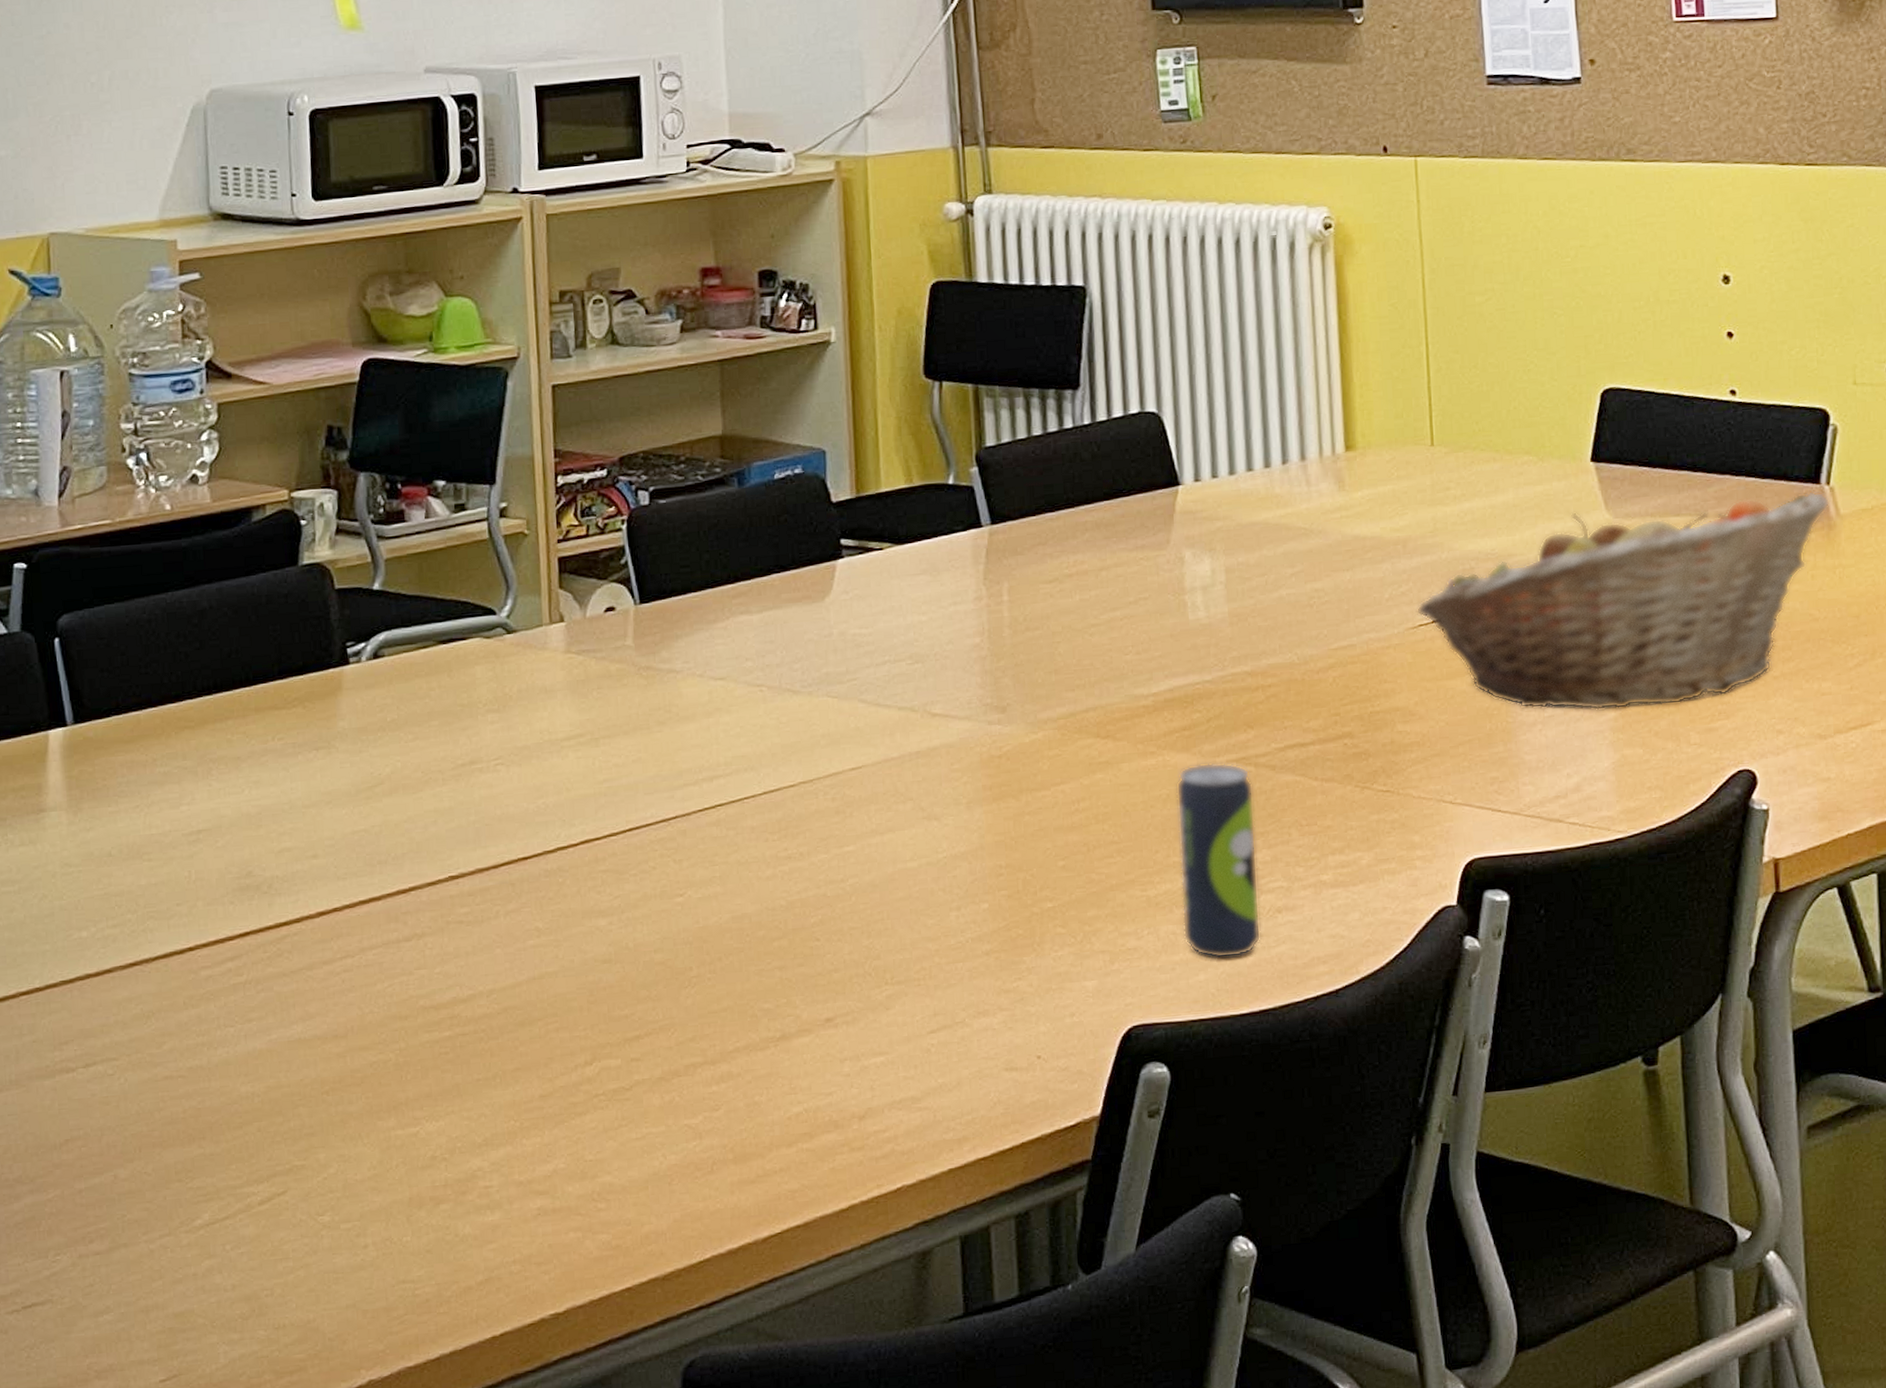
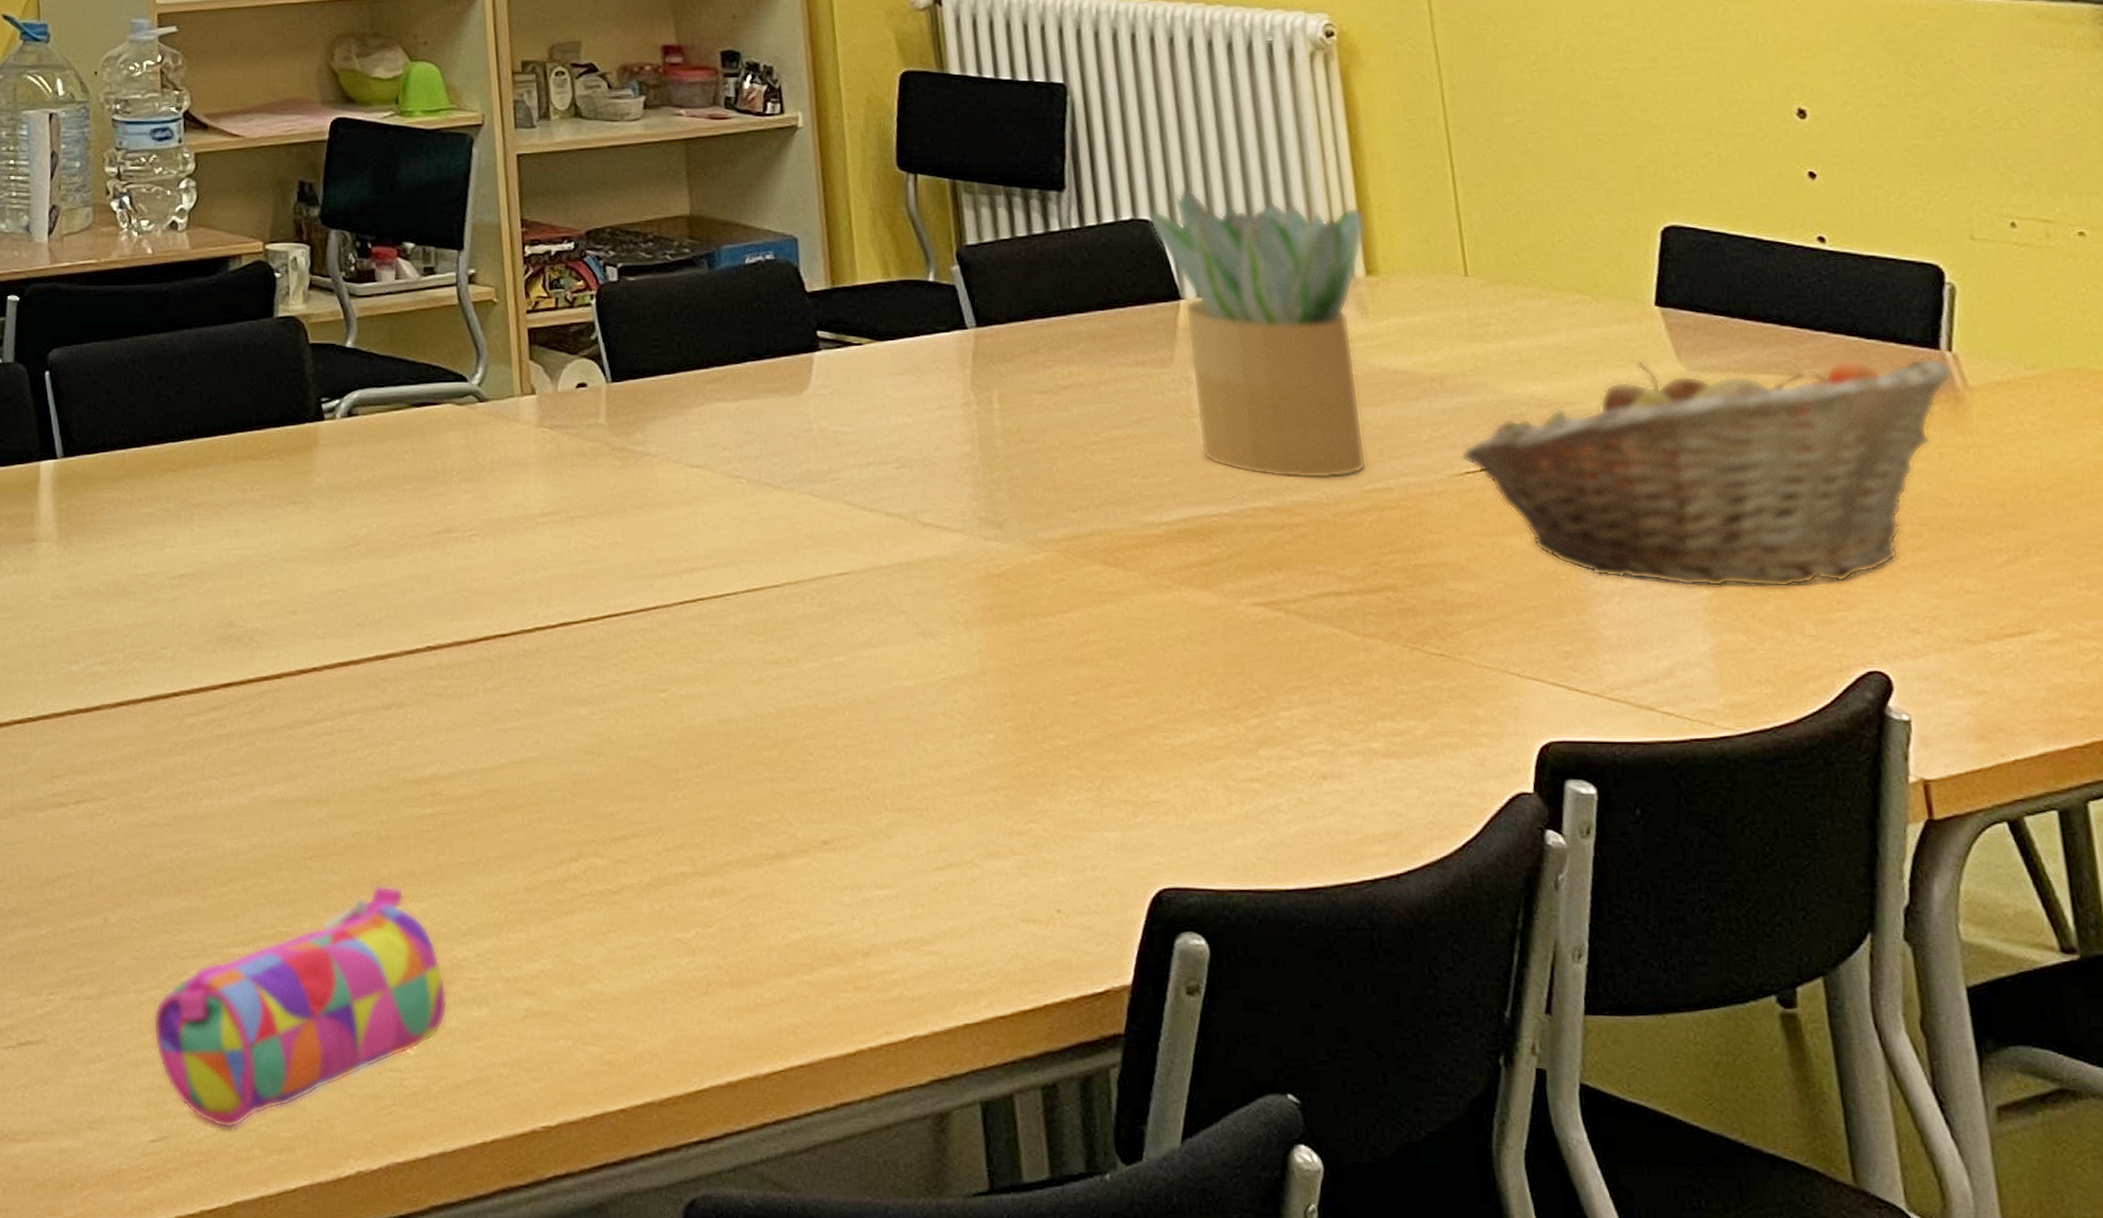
pencil case: none [163,1109,462,1360] -> present [152,884,448,1129]
potted plant: none [1155,379,1347,644] -> present [1149,188,1367,479]
beverage can: present [1176,762,1261,959] -> none [1196,603,1305,825]

